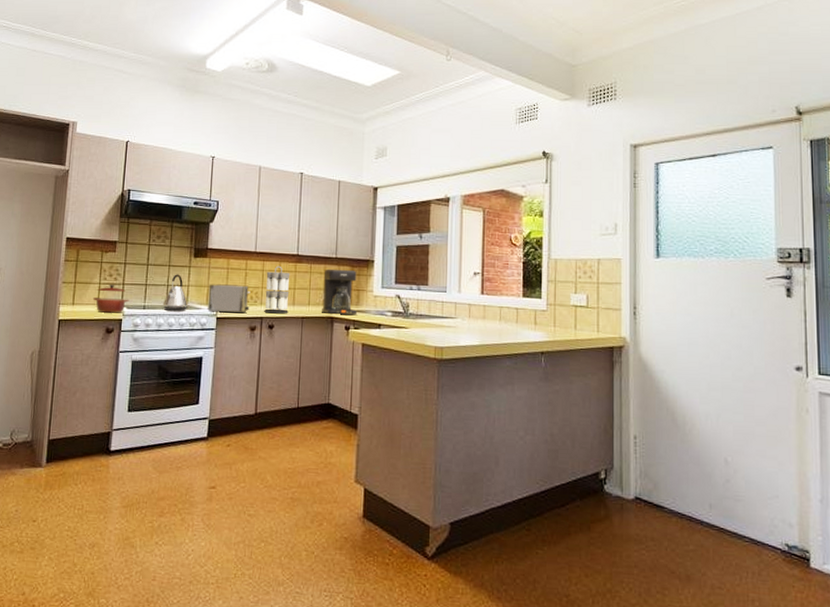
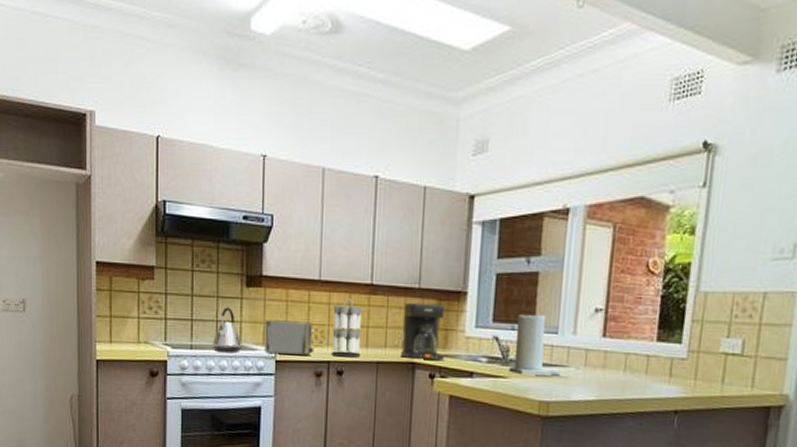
saucepan: present [92,284,130,313] -> none [131,318,174,354]
paper towel: none [409,277,450,327] -> present [508,314,560,377]

